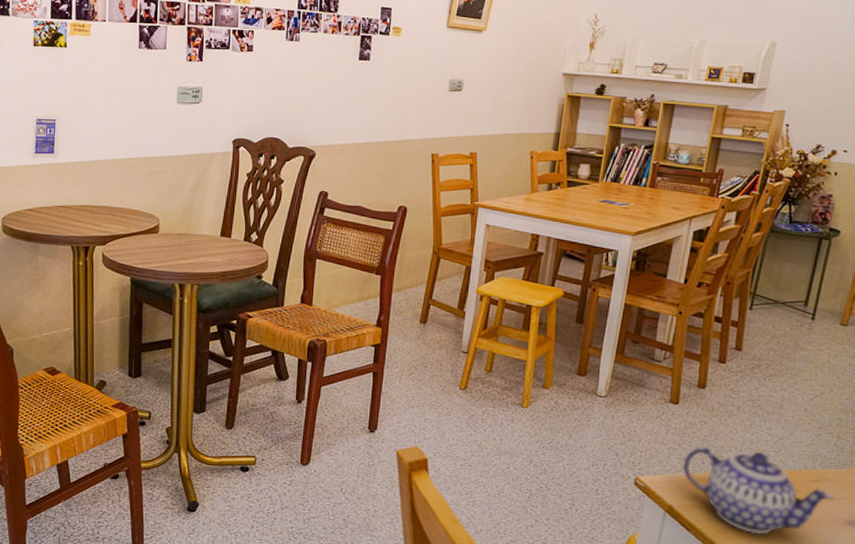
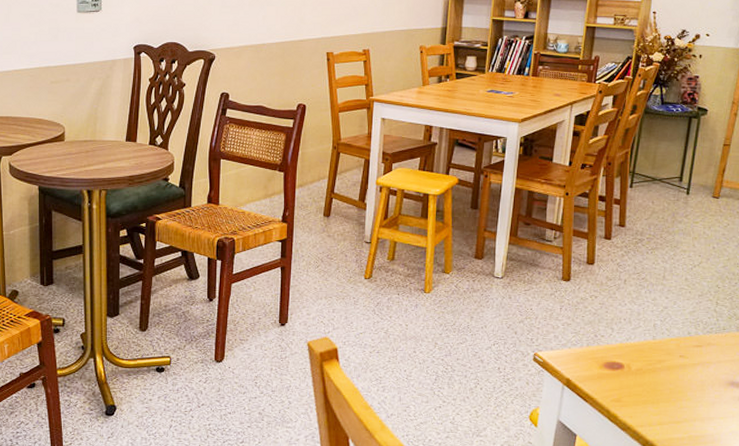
teapot: present [682,446,834,535] -> none [576,320,716,401]

